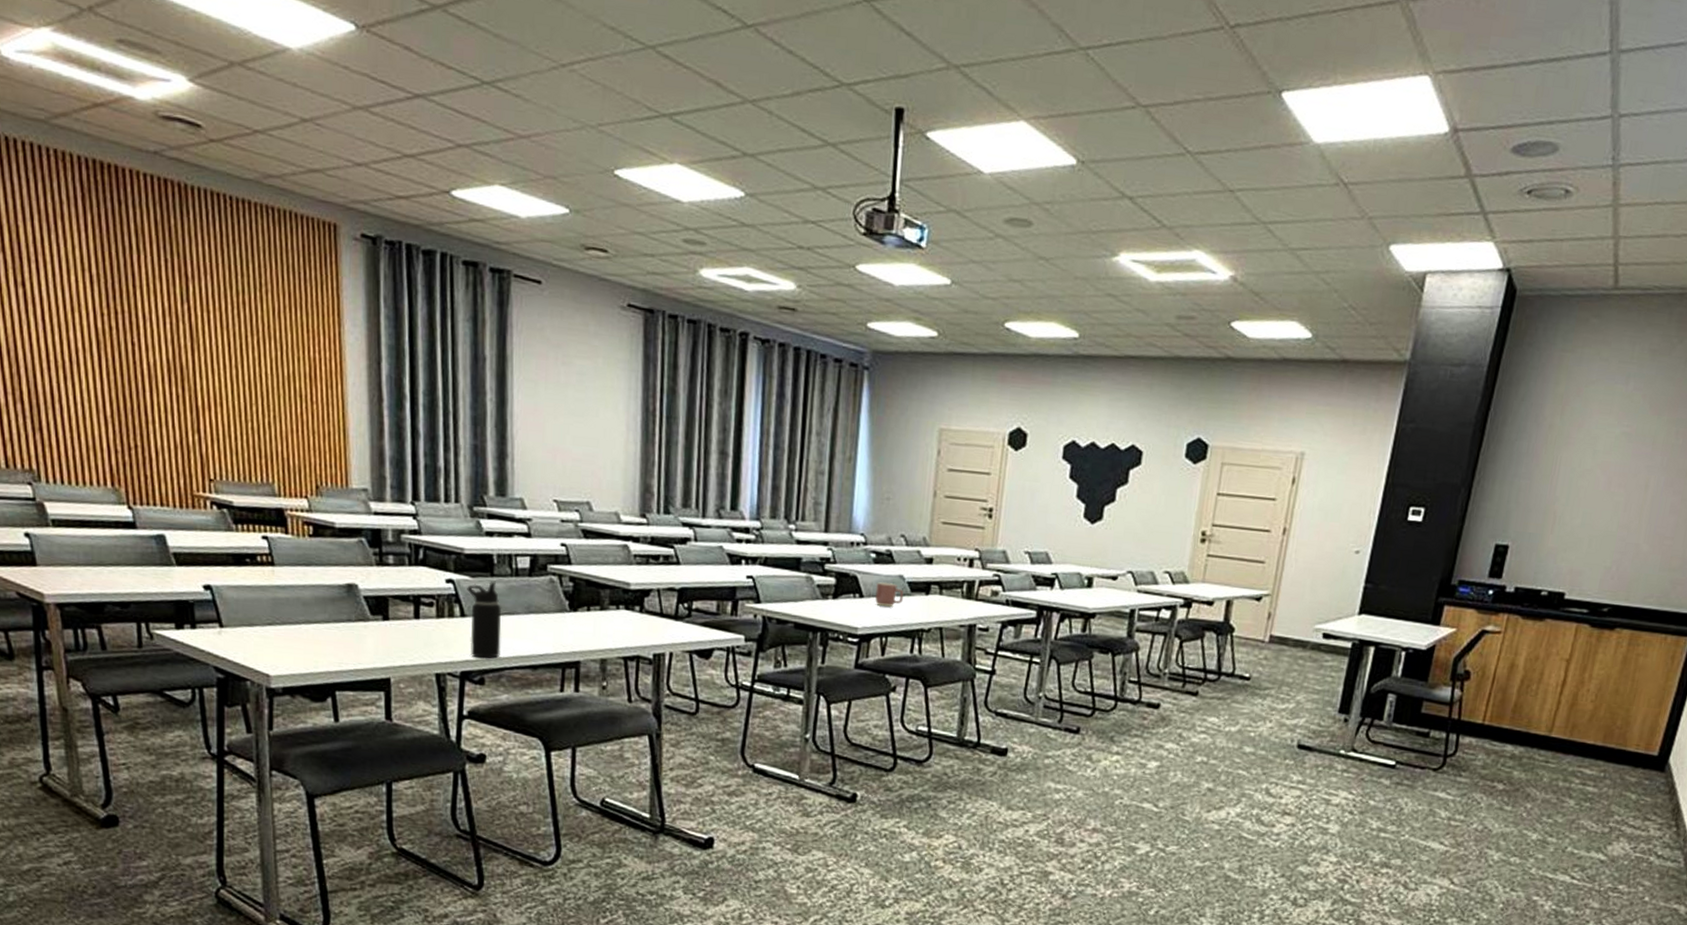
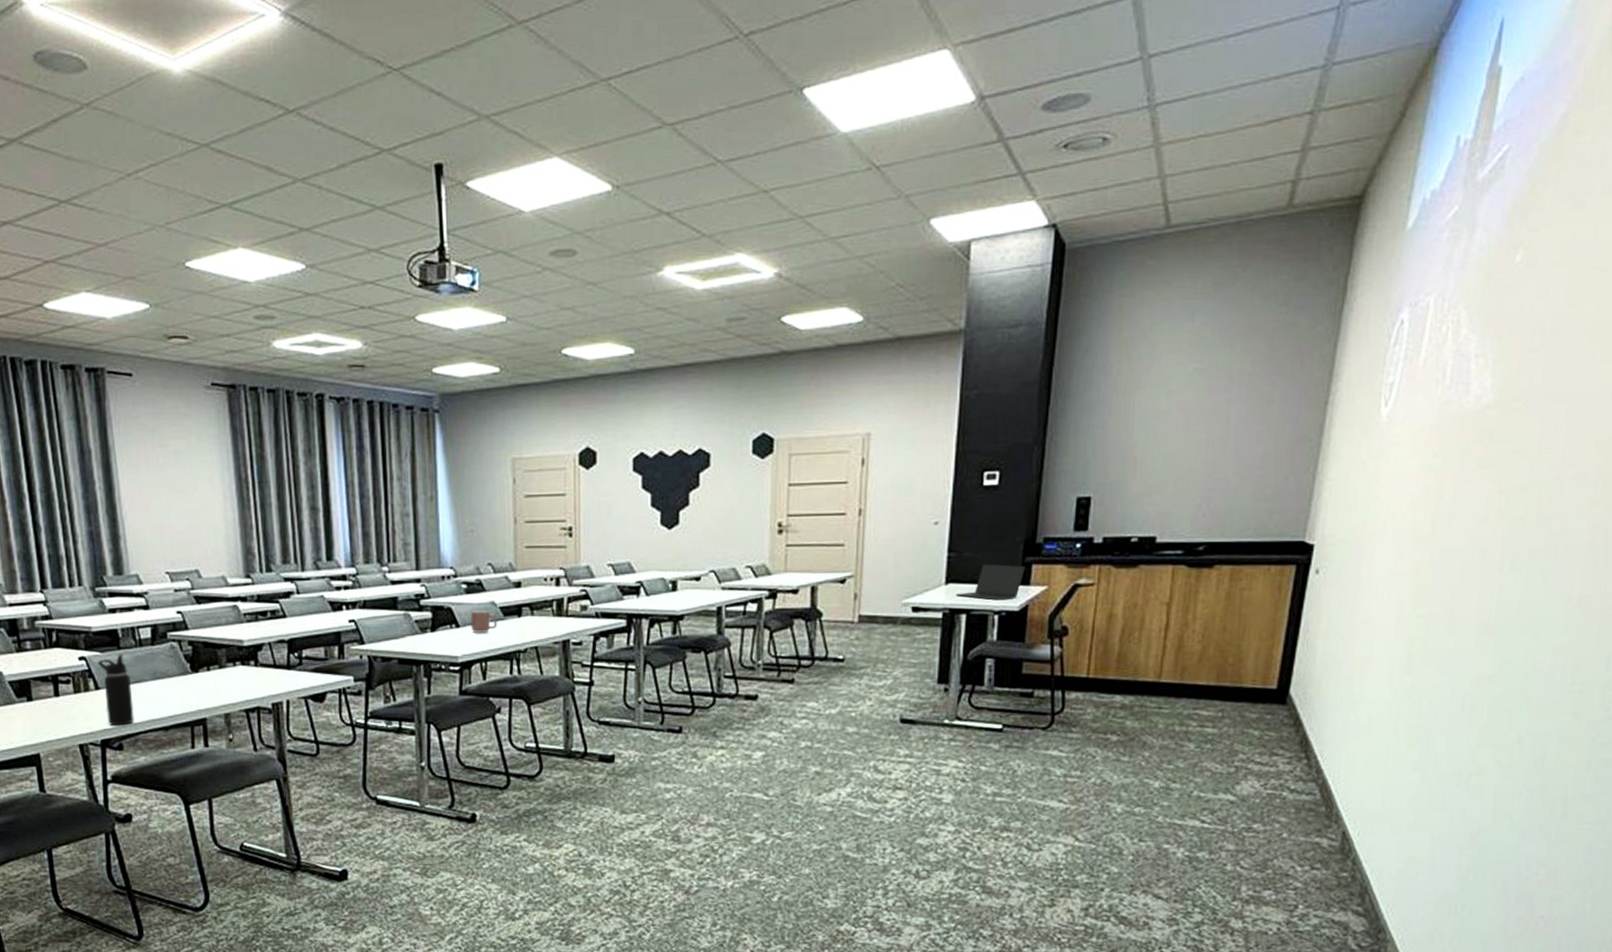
laptop: none [1367,599,1438,638] -> present [956,564,1025,601]

